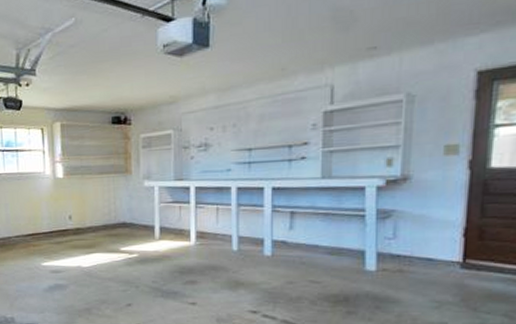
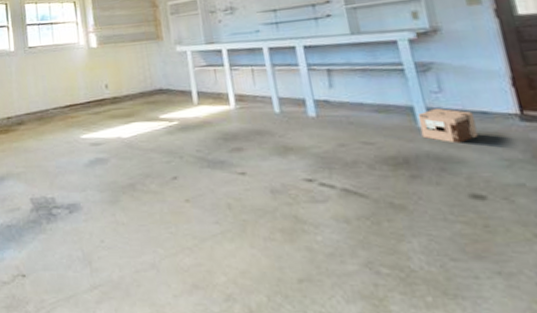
cardboard box: none [366,253,419,286] -> present [417,107,478,144]

